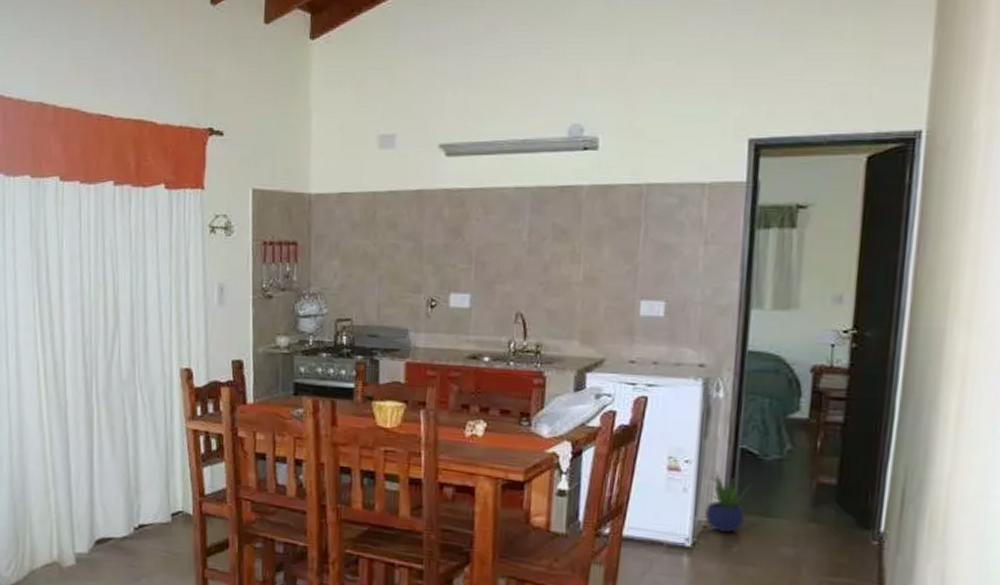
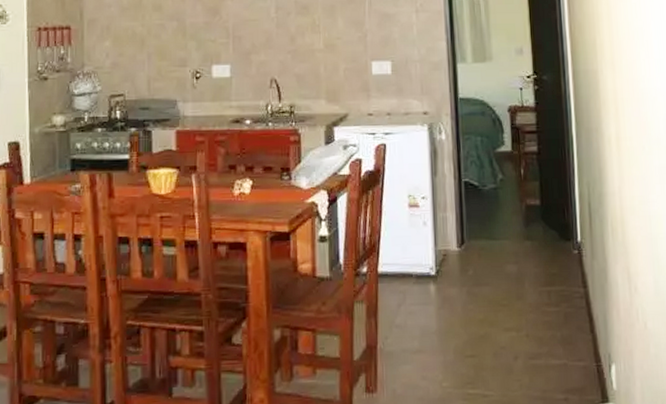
potted plant: present [705,471,752,533] -> none [442,204,477,258]

